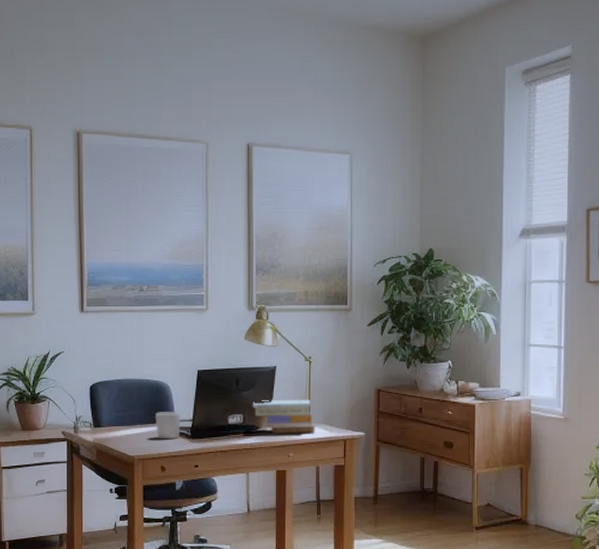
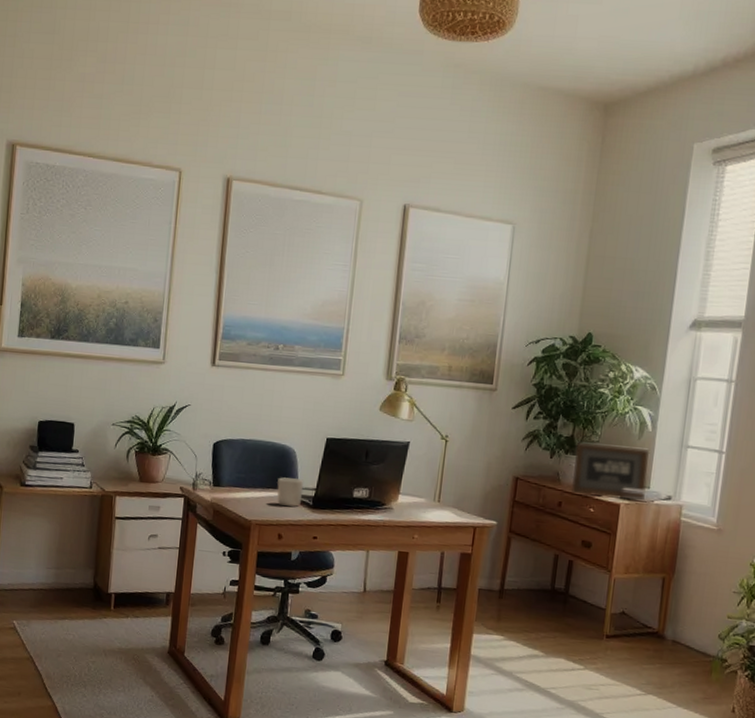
books: present [252,399,315,434] -> none [380,476,444,516]
picture frame: none [429,350,497,398] -> present [571,443,650,500]

